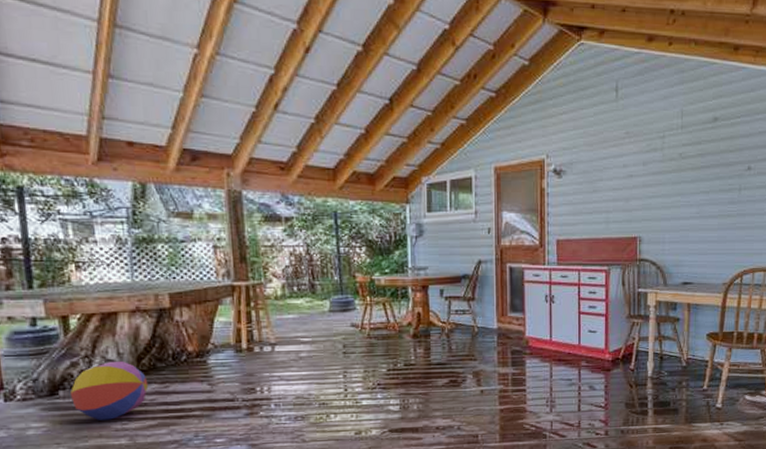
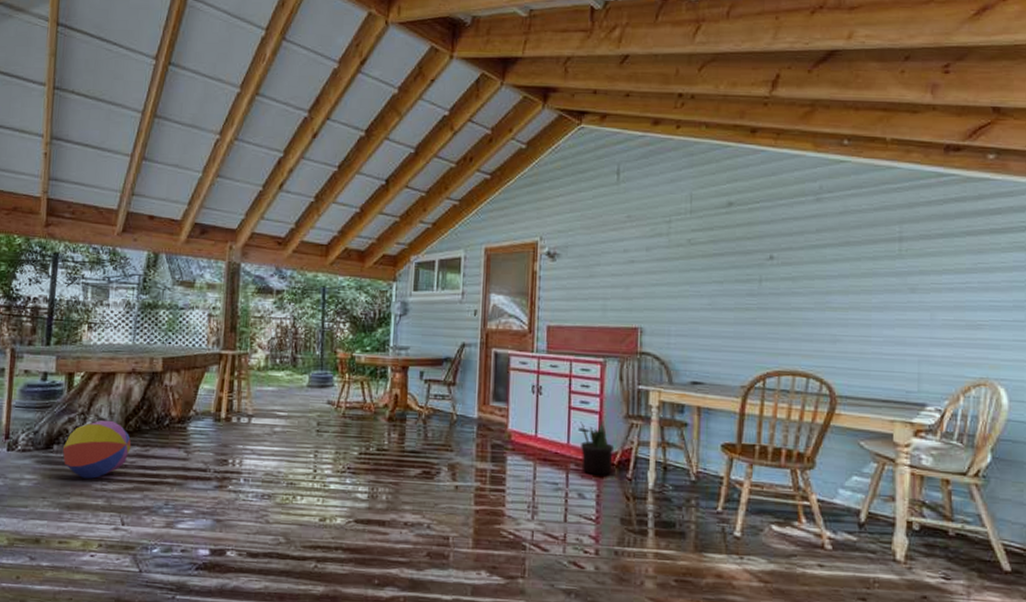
planter: none [589,323,619,370] -> present [580,421,615,476]

